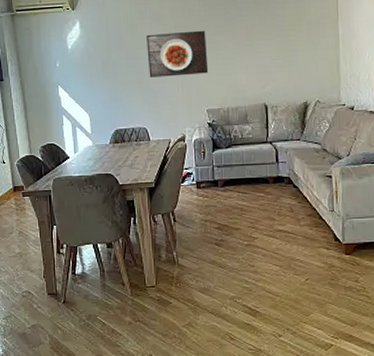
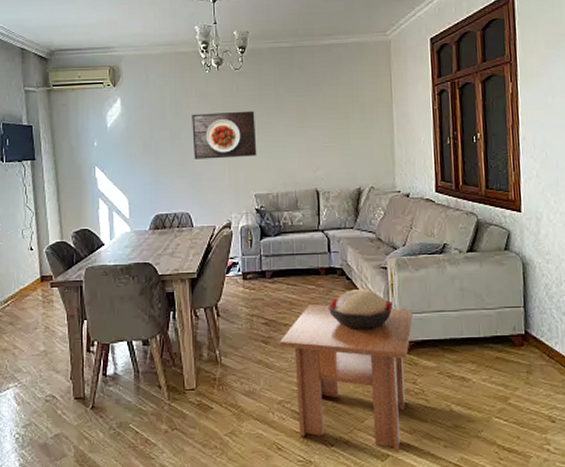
coffee table: none [231,209,356,343] -> present [279,303,413,453]
decorative bowl: none [276,196,337,234] -> present [327,289,393,331]

